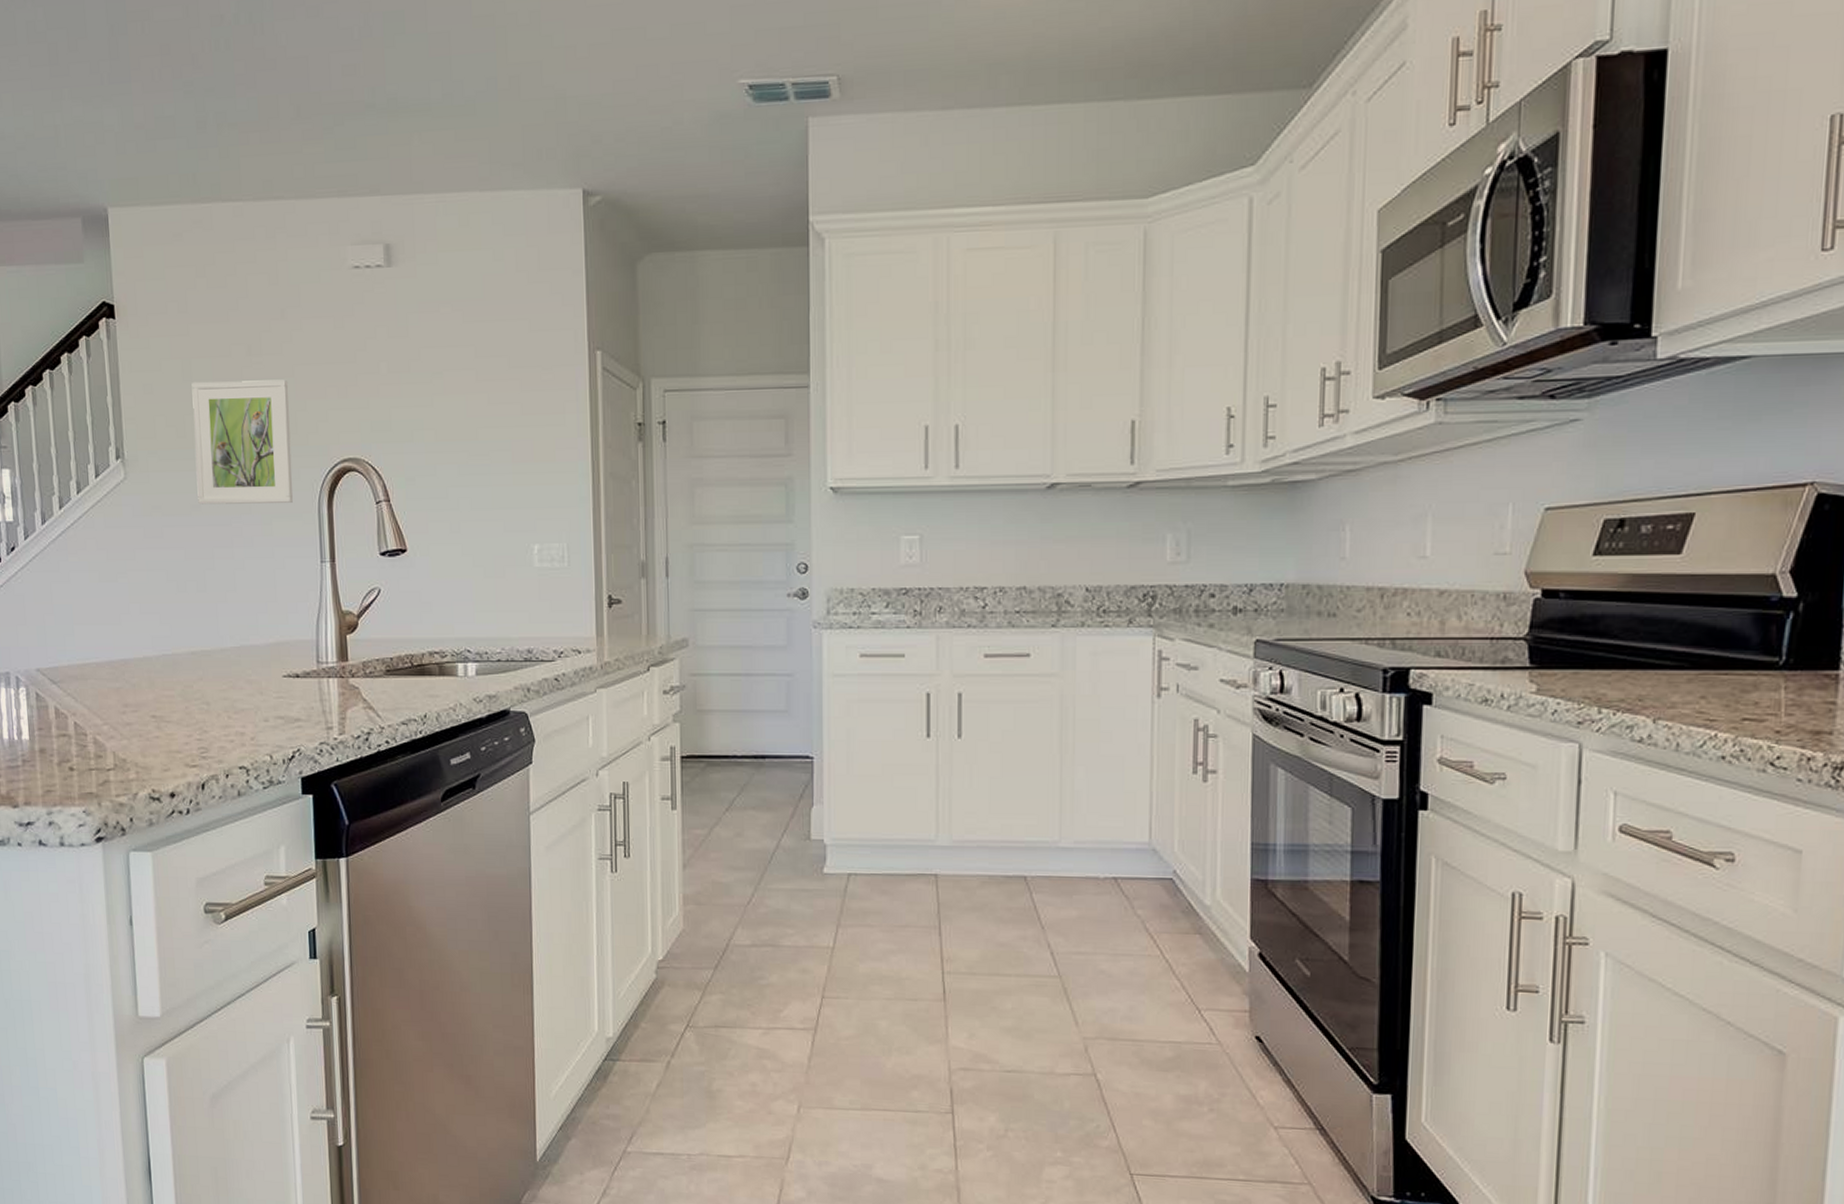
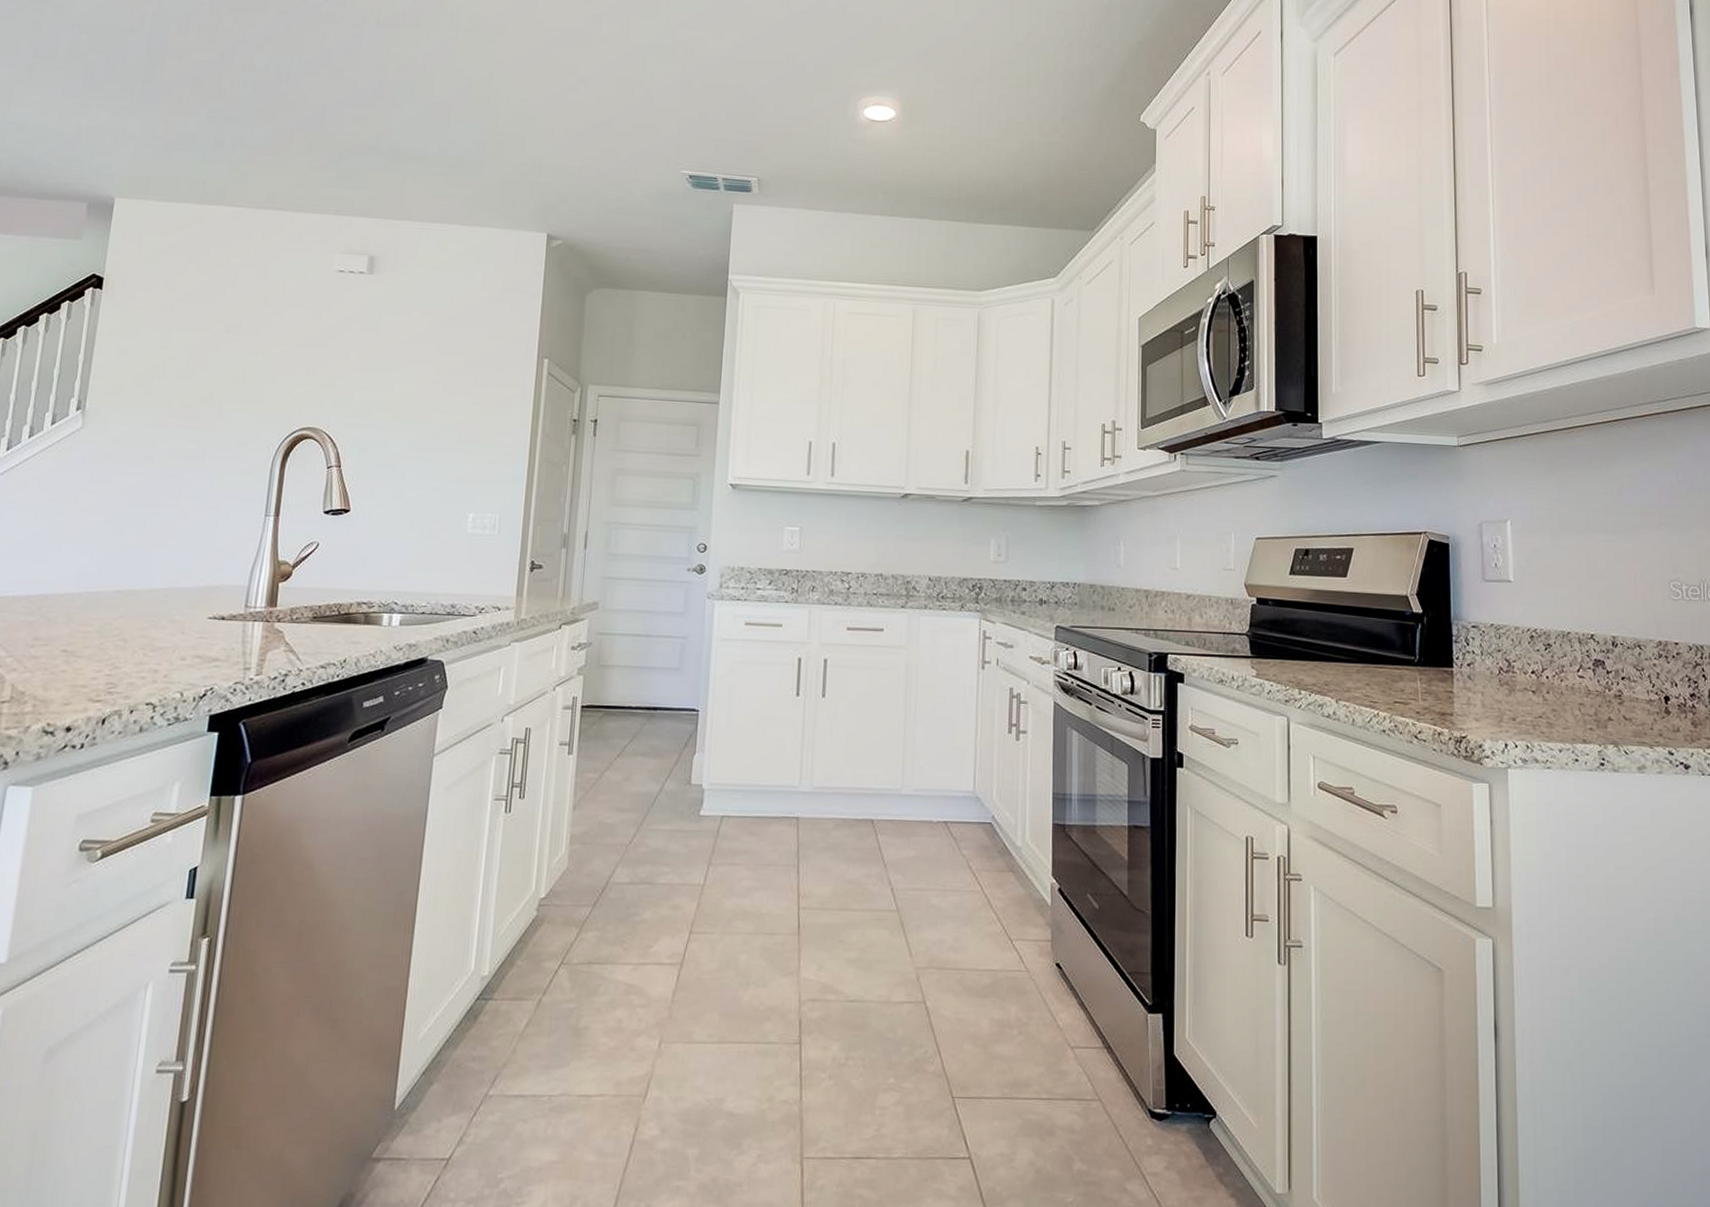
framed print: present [191,379,293,505] -> none [152,351,261,461]

